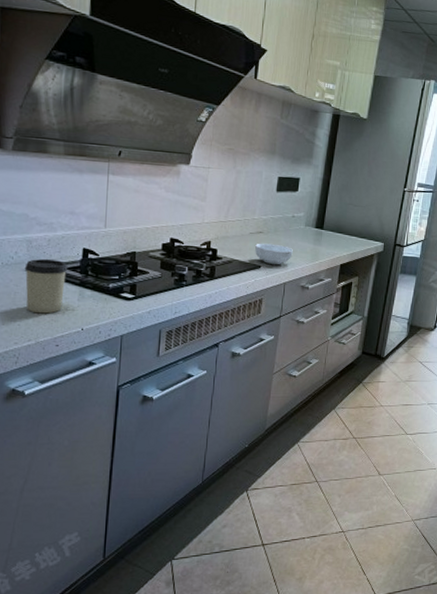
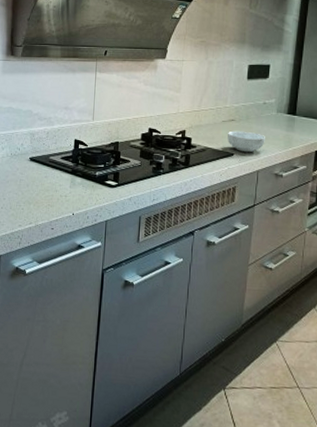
cup: present [24,259,68,314] -> none [28,150,62,199]

